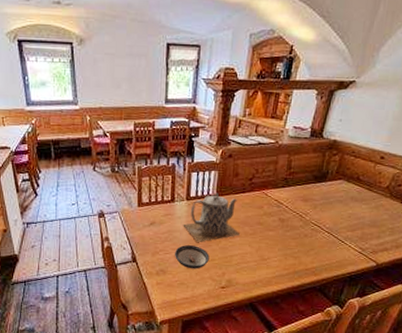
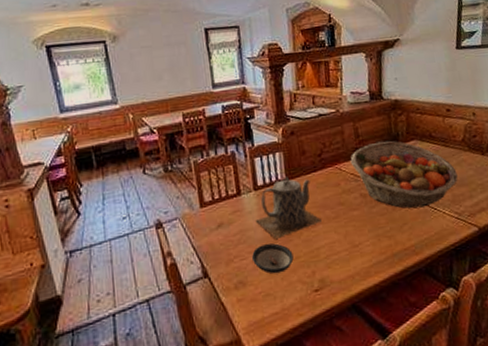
fruit basket: none [277,176,373,239] -> present [350,141,458,209]

